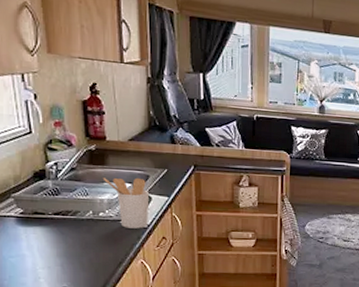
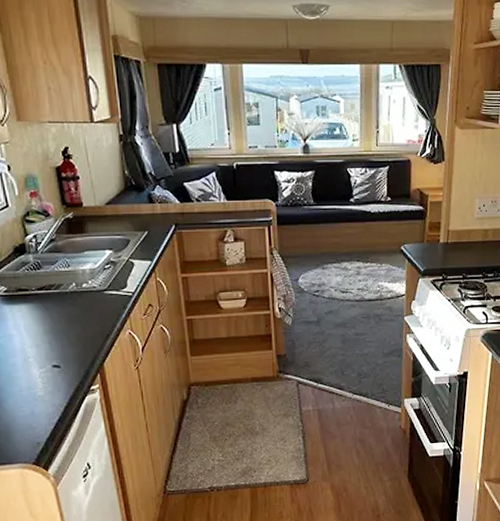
utensil holder: present [102,177,149,229] -> none [83,243,133,298]

